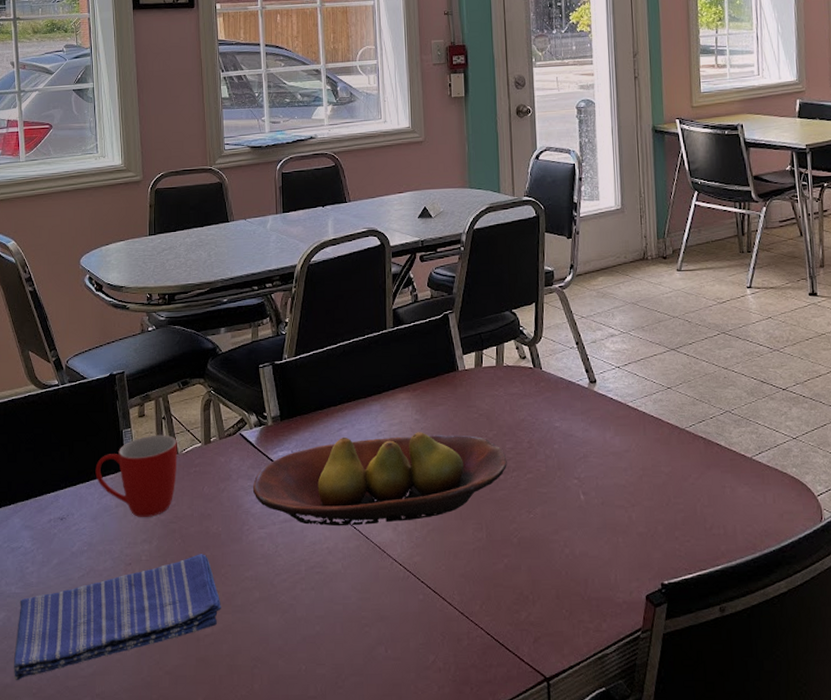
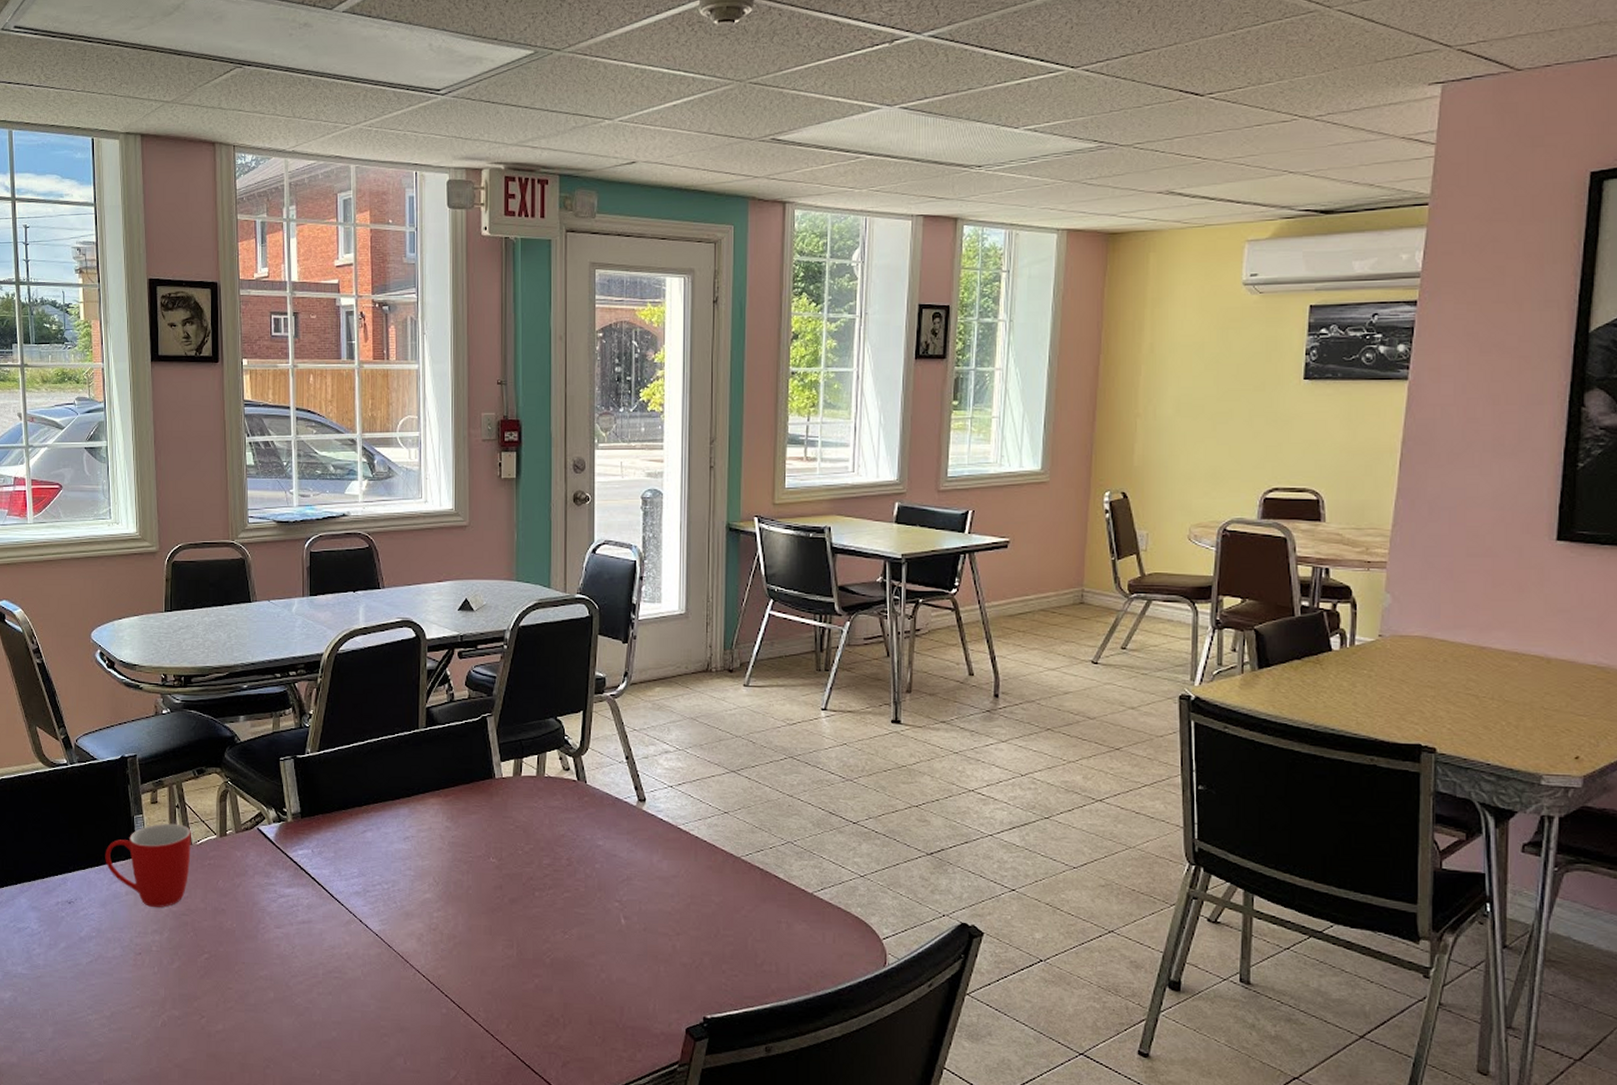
dish towel: present [13,554,221,681] -> none [19,949,234,1061]
fruit bowl: present [252,432,507,527] -> none [269,839,543,933]

